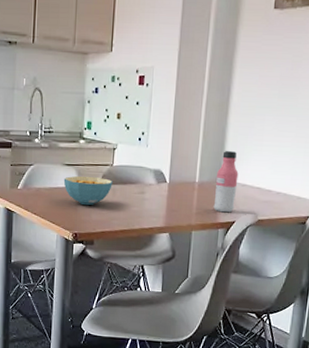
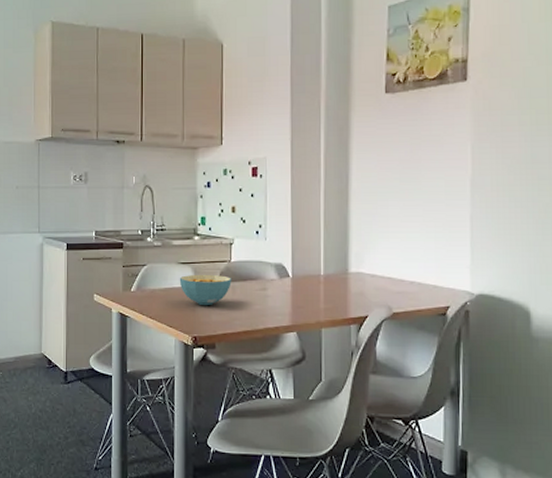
water bottle: present [213,150,239,213] -> none [342,239,367,307]

